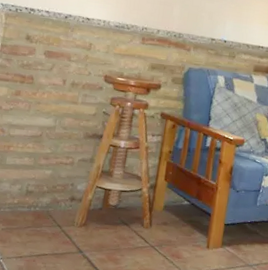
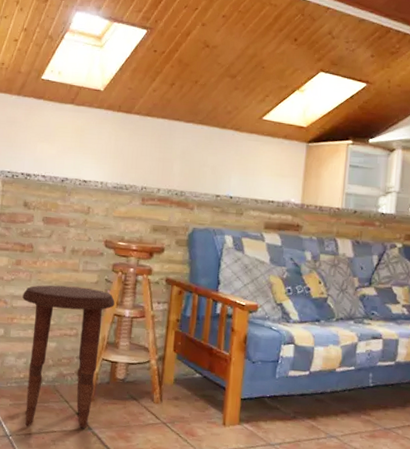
side table: none [17,115,111,251] -> present [22,285,115,428]

